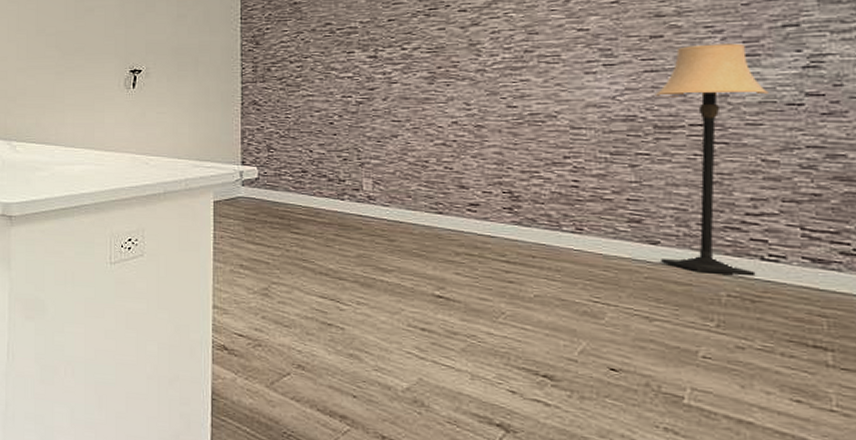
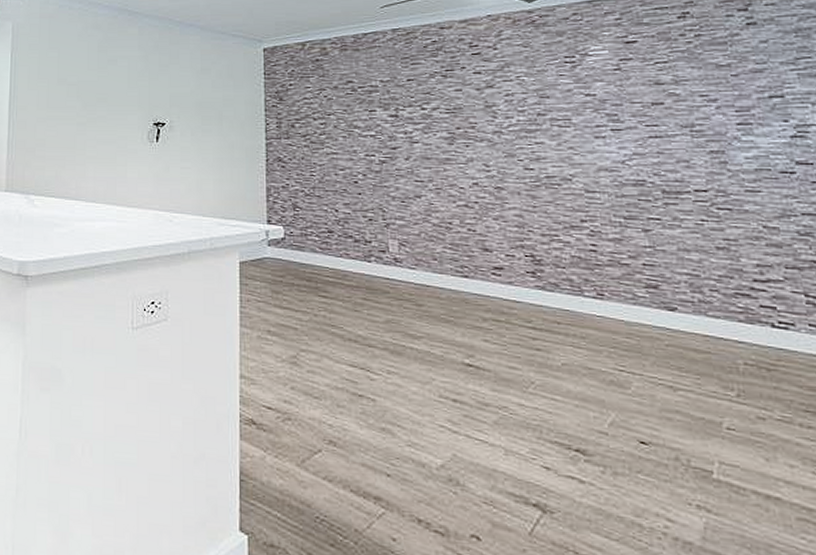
lamp: present [654,43,769,277] -> none [660,112,769,344]

